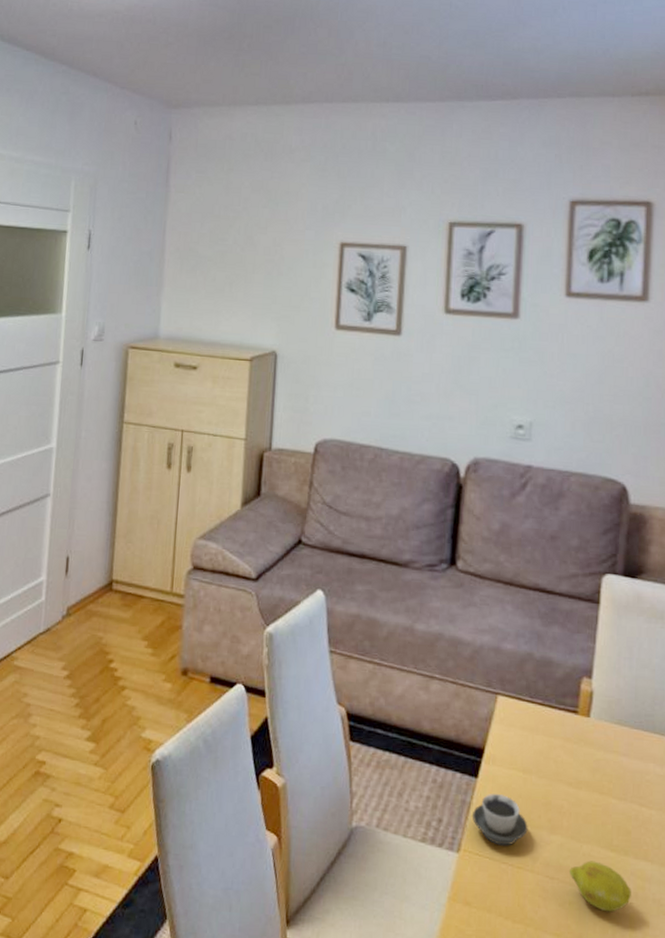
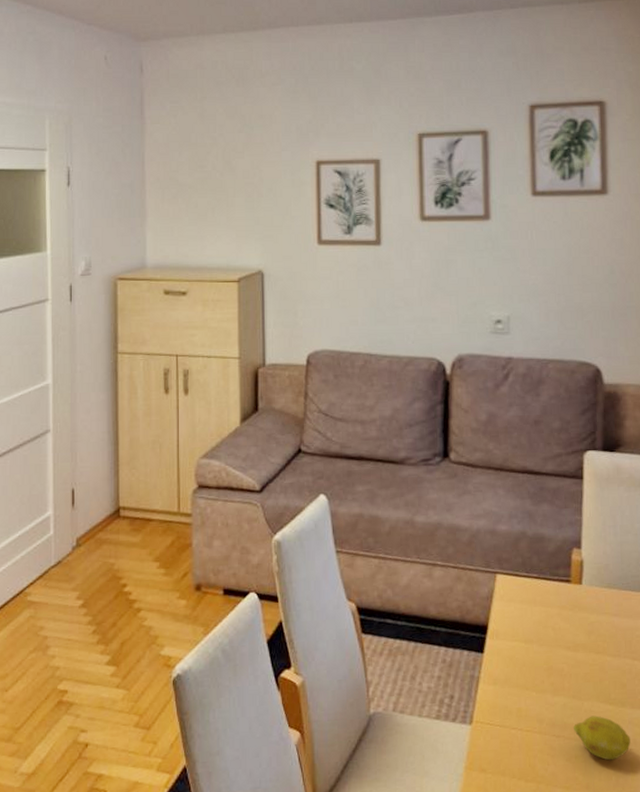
cup: present [473,794,528,846] -> none [482,665,533,713]

